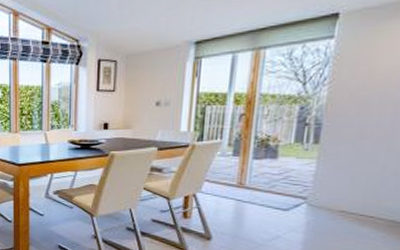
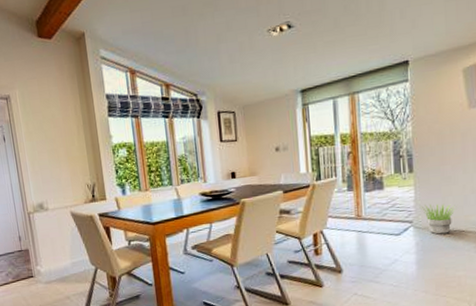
potted plant: none [319,181,367,217] -> present [419,203,456,235]

